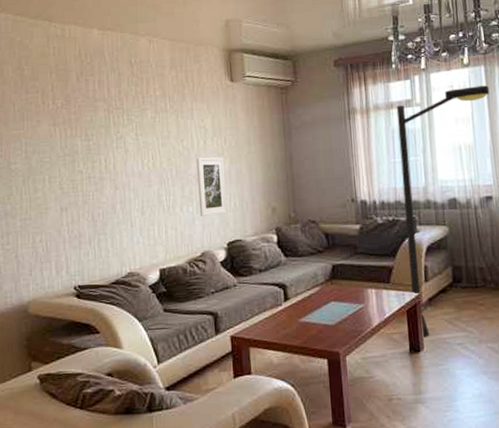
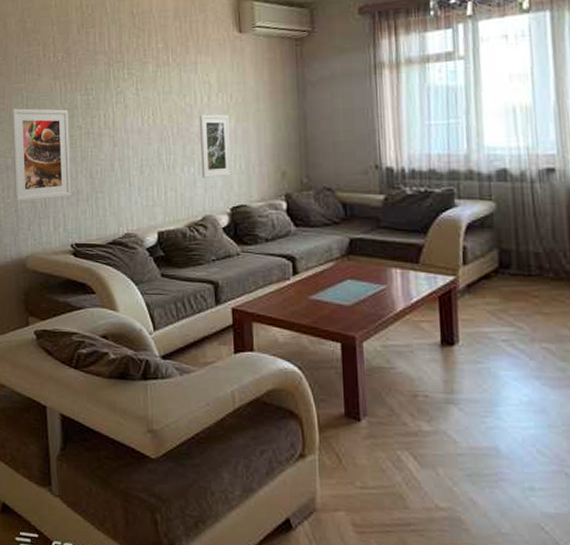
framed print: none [10,154,74,248] -> present [11,108,72,201]
floor lamp: present [396,85,490,337] -> none [433,34,557,329]

